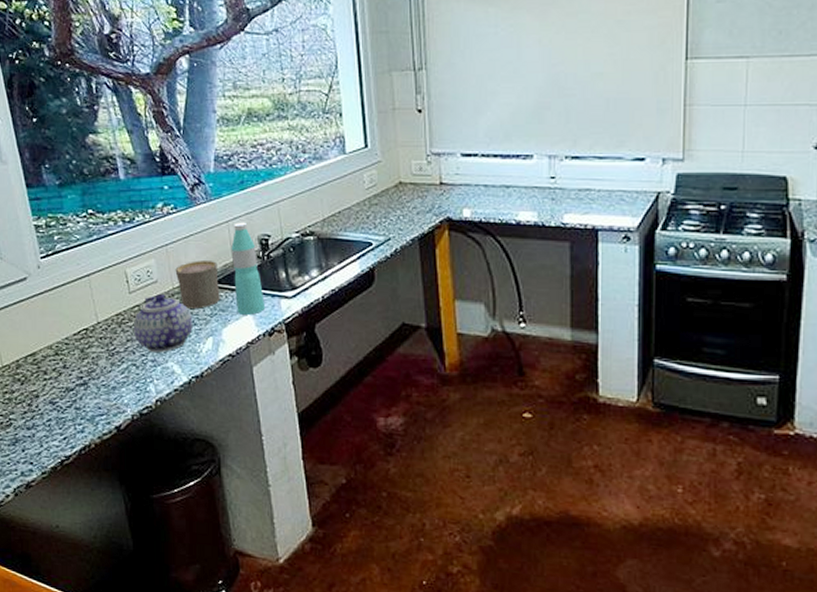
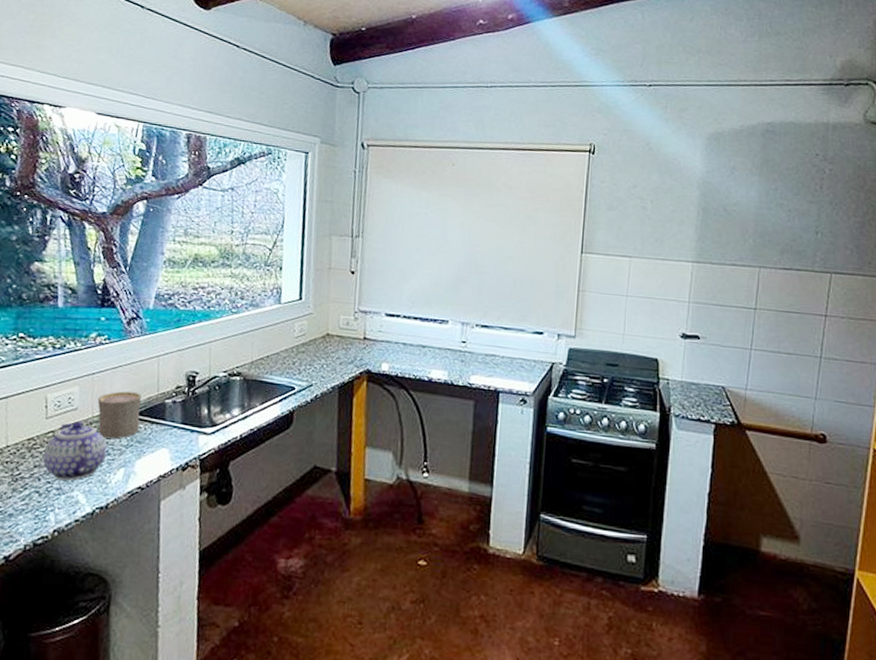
water bottle: present [231,222,266,315] -> none [153,357,184,449]

